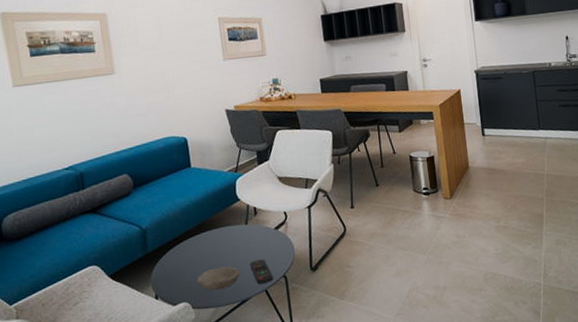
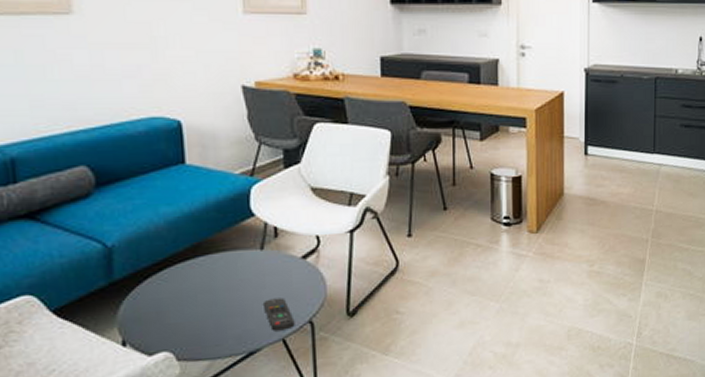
bowl: present [197,266,240,291] -> none [185,305,248,338]

